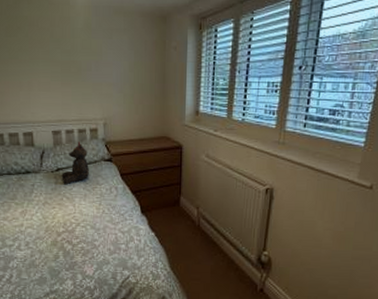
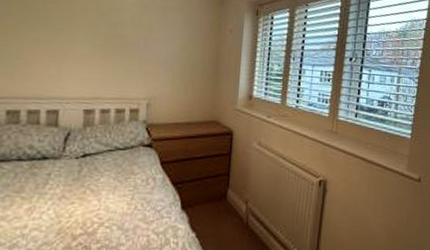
teddy bear: present [61,142,89,184] -> none [88,123,124,173]

